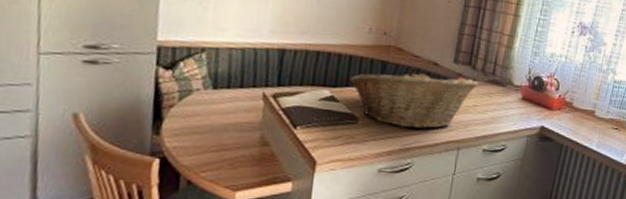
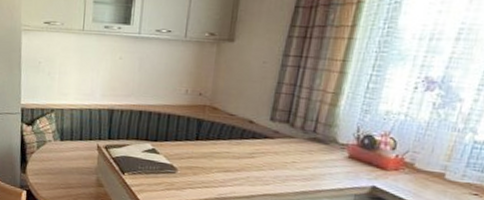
fruit basket: present [349,71,479,130] -> none [168,128,298,182]

